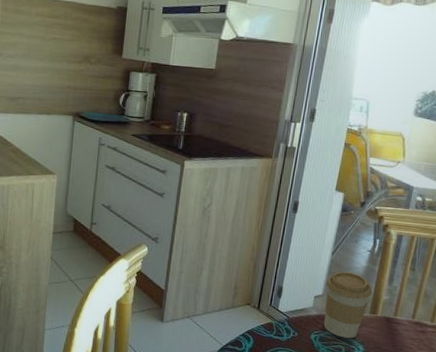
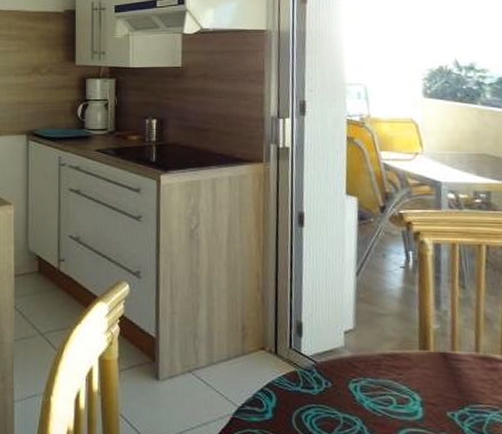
coffee cup: present [323,271,372,339] -> none [355,297,417,386]

